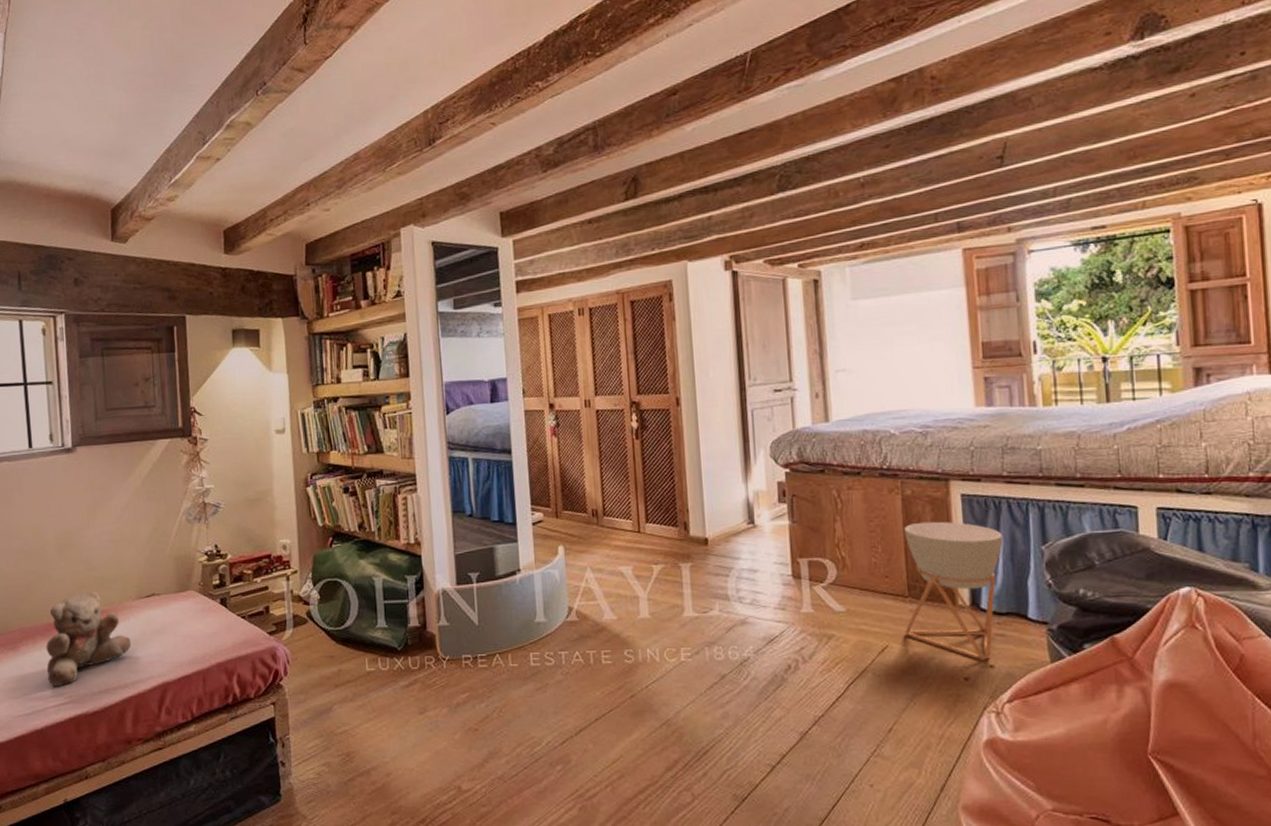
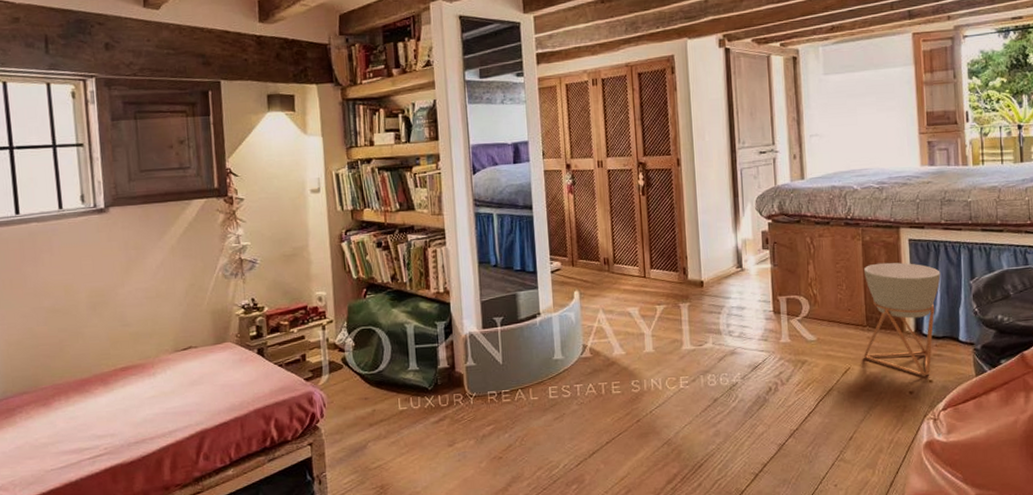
teddy bear: present [46,591,132,687] -> none [79,346,169,440]

